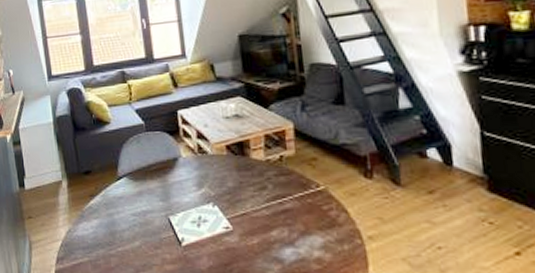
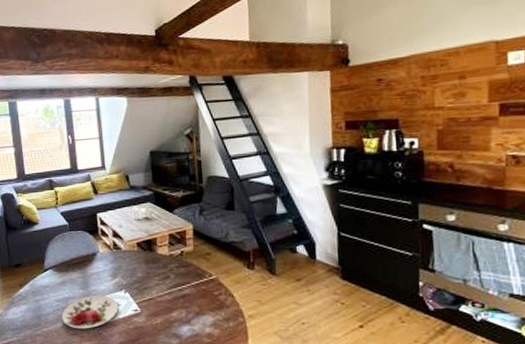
plate: none [139,209,207,250] -> present [62,295,119,329]

